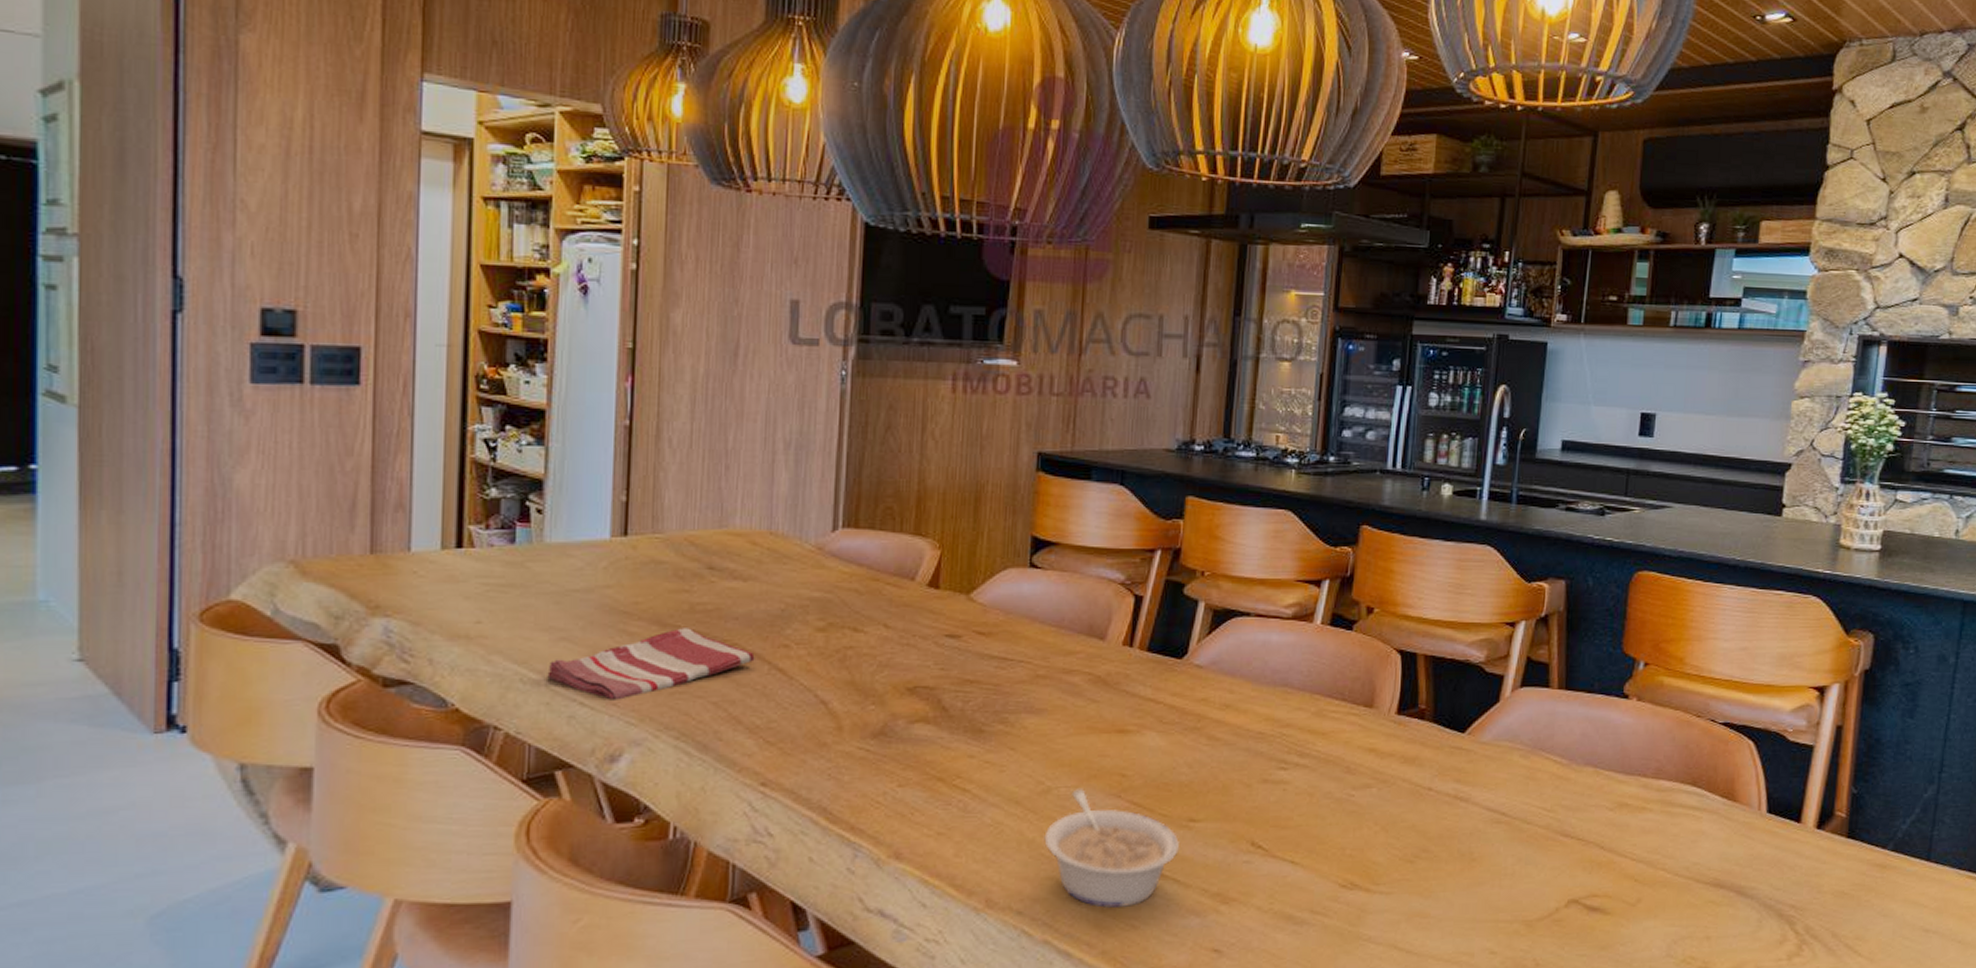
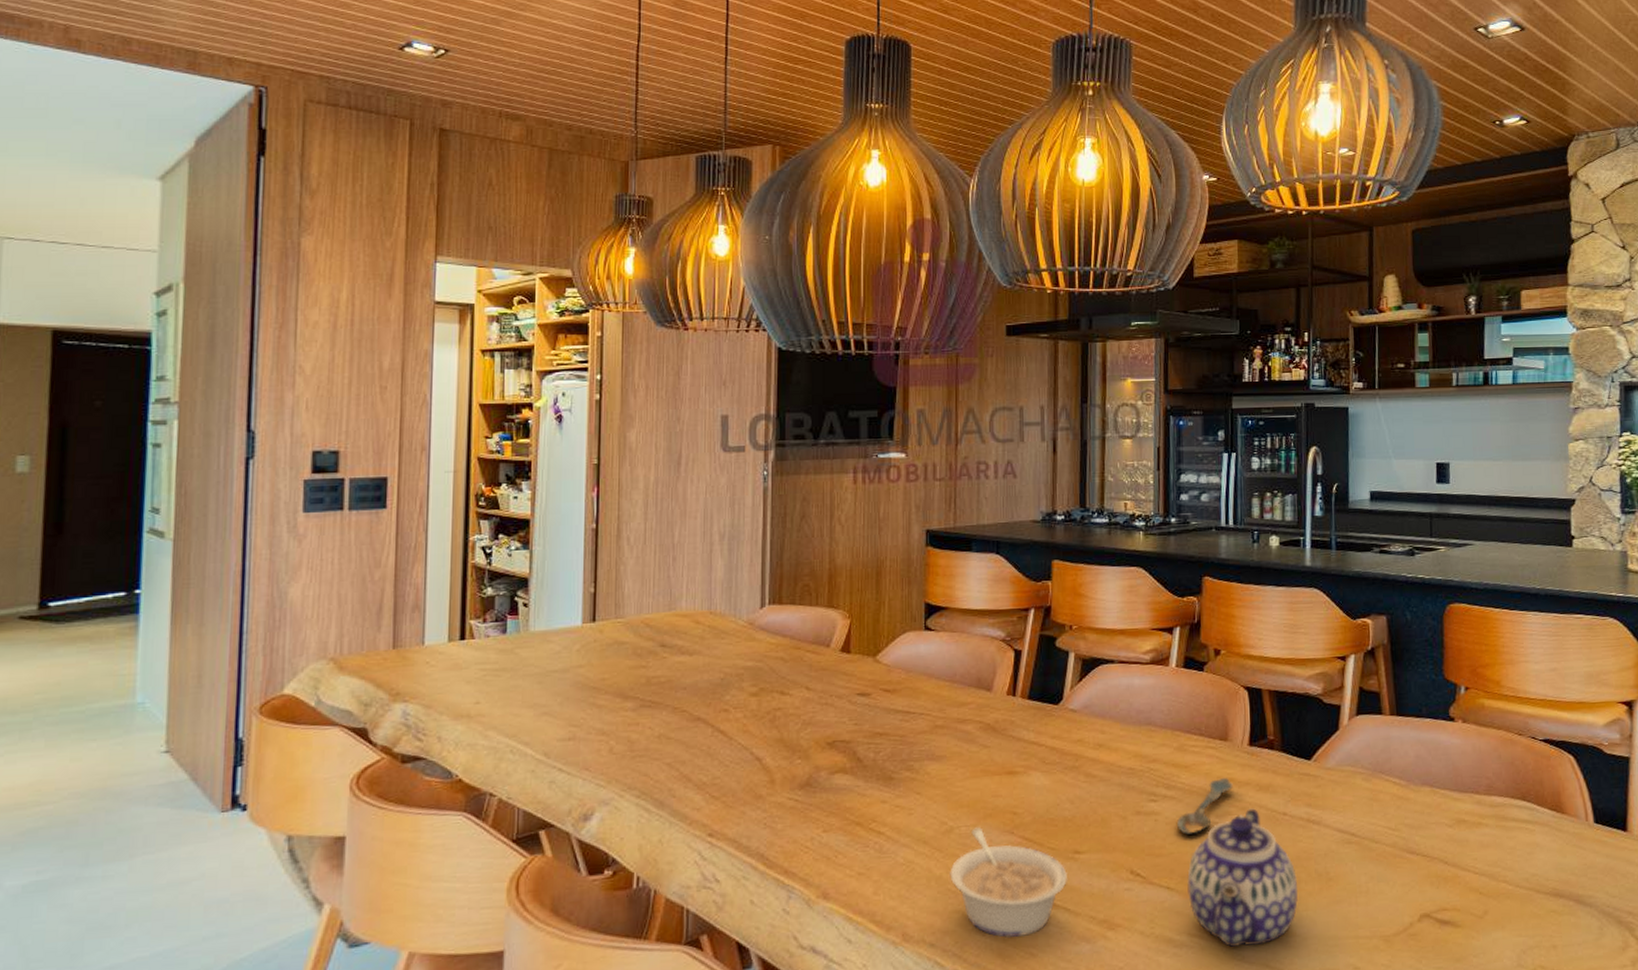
dish towel: present [547,628,755,700] -> none [532,699,701,766]
spoon: none [1307,748,1375,806] -> present [1176,778,1233,835]
teapot: none [1313,782,1437,926] -> present [1187,808,1298,947]

